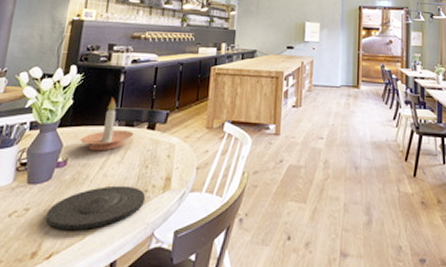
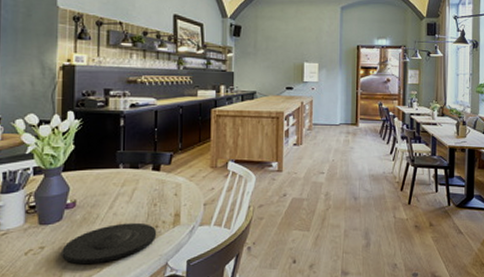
candle holder: present [80,97,134,151] -> none [86,141,140,193]

